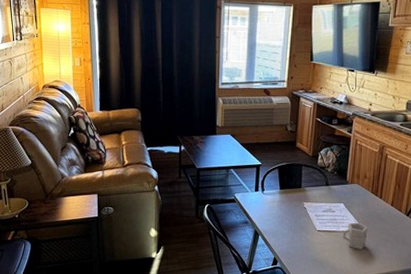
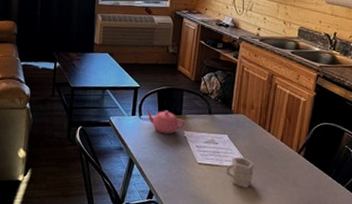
teapot: none [267,184,305,206] -> present [145,110,186,134]

